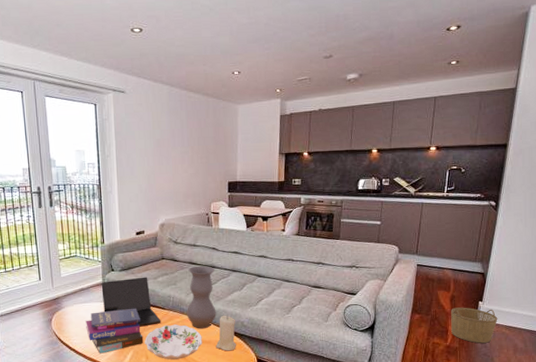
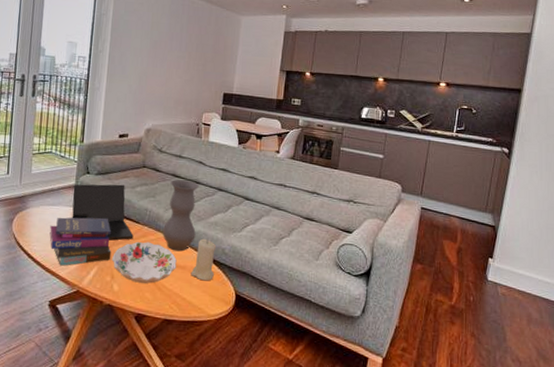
basket: present [451,307,498,343] -> none [457,261,510,308]

